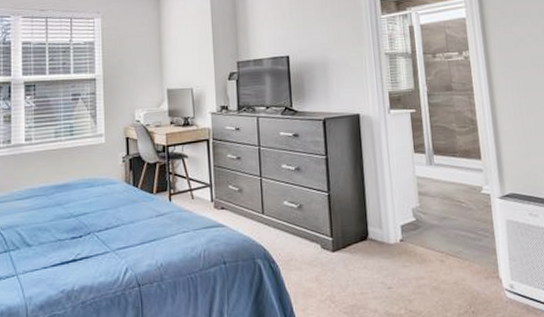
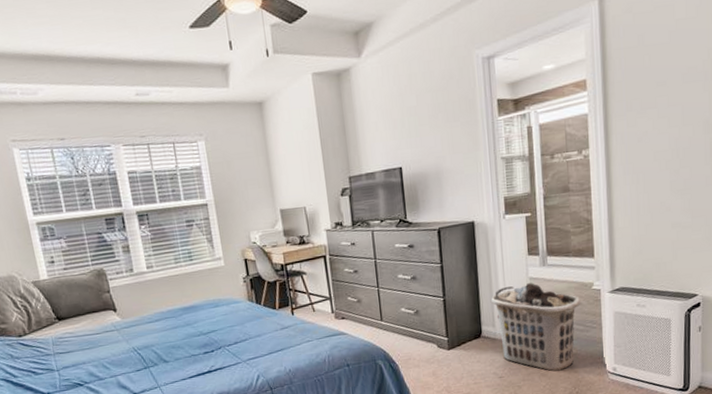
clothes hamper: none [377,182,471,285] -> present [490,283,581,372]

